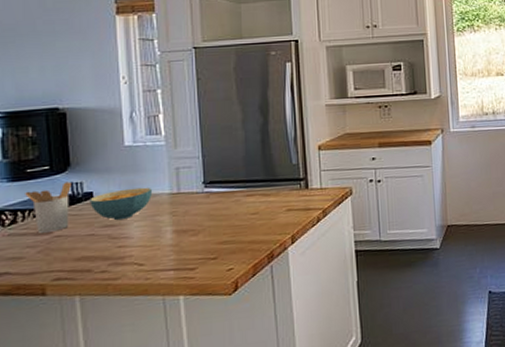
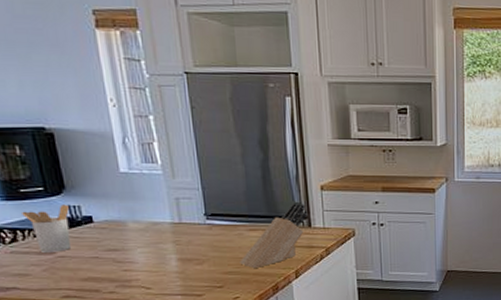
cereal bowl: present [90,187,152,221] -> none [89,215,153,246]
knife block: none [235,164,305,236] -> present [239,202,308,268]

